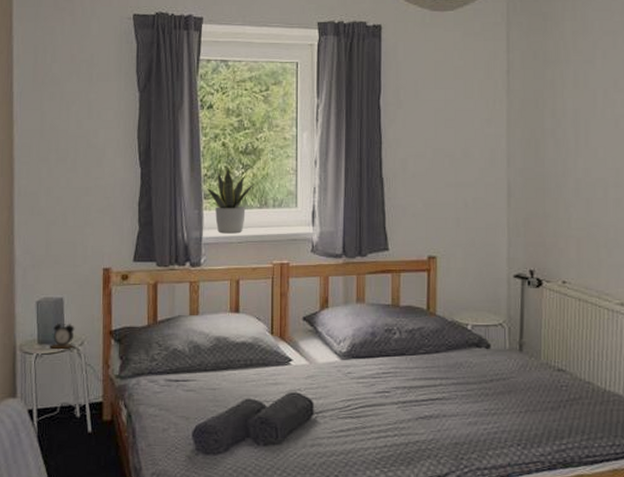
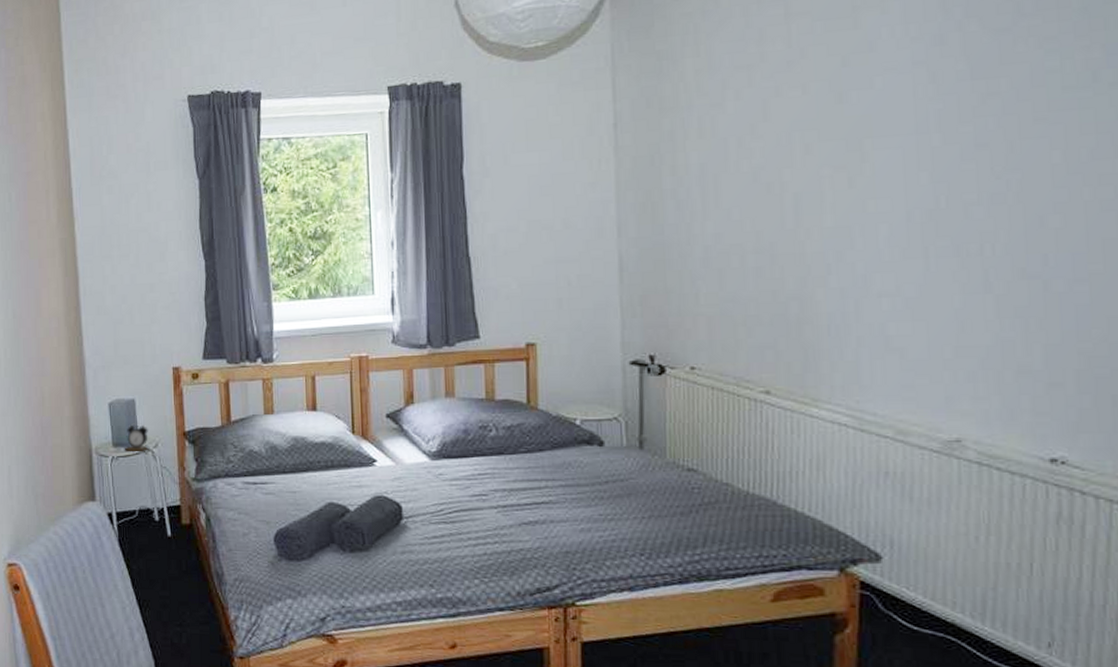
potted plant: present [206,166,256,234] -> none [274,254,328,327]

